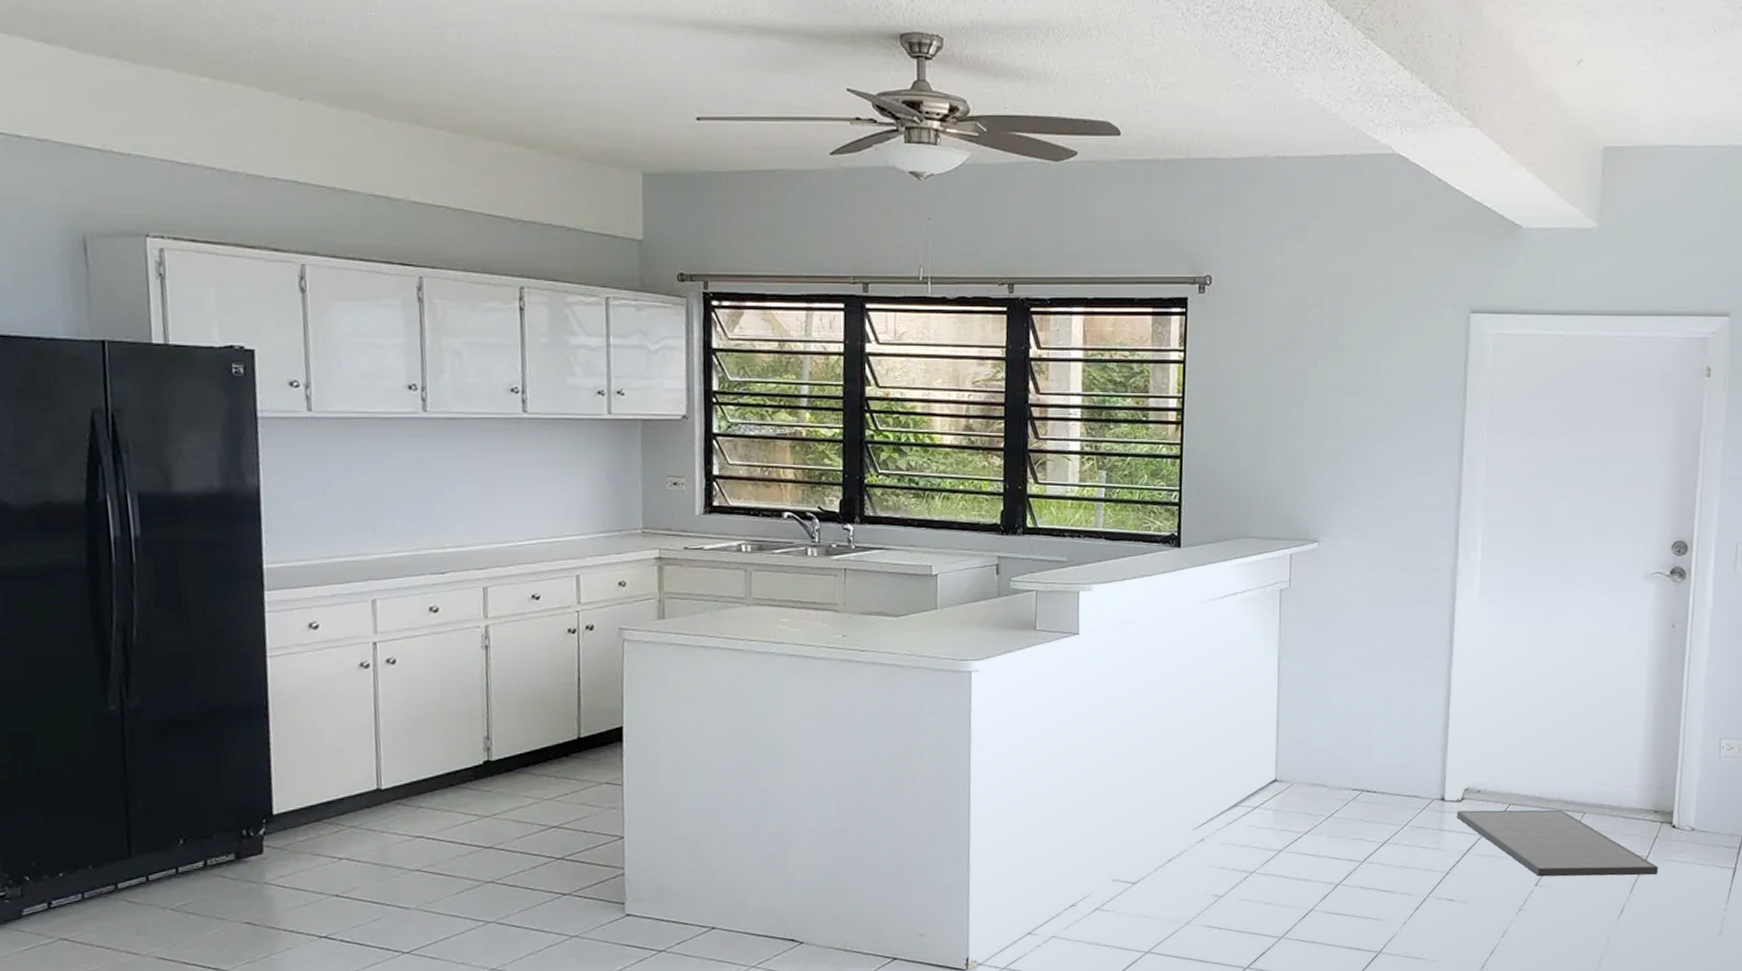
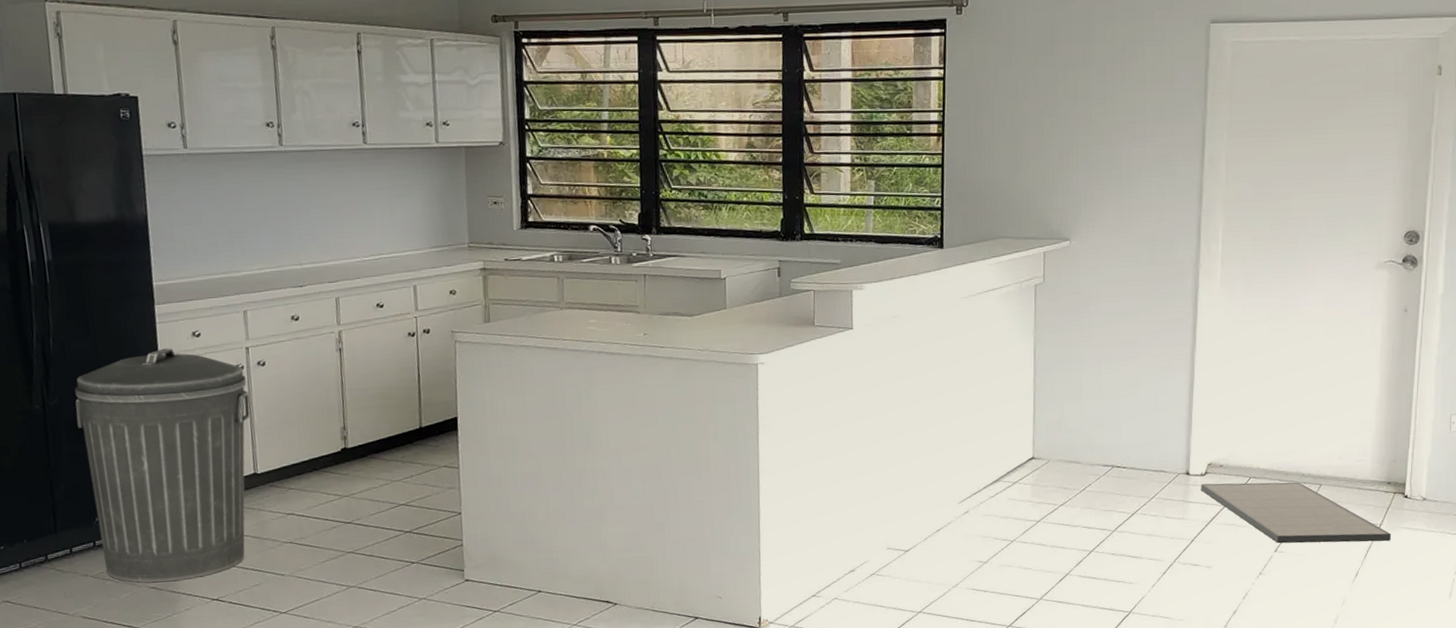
trash can: none [161,641,375,917] -> present [75,348,250,583]

